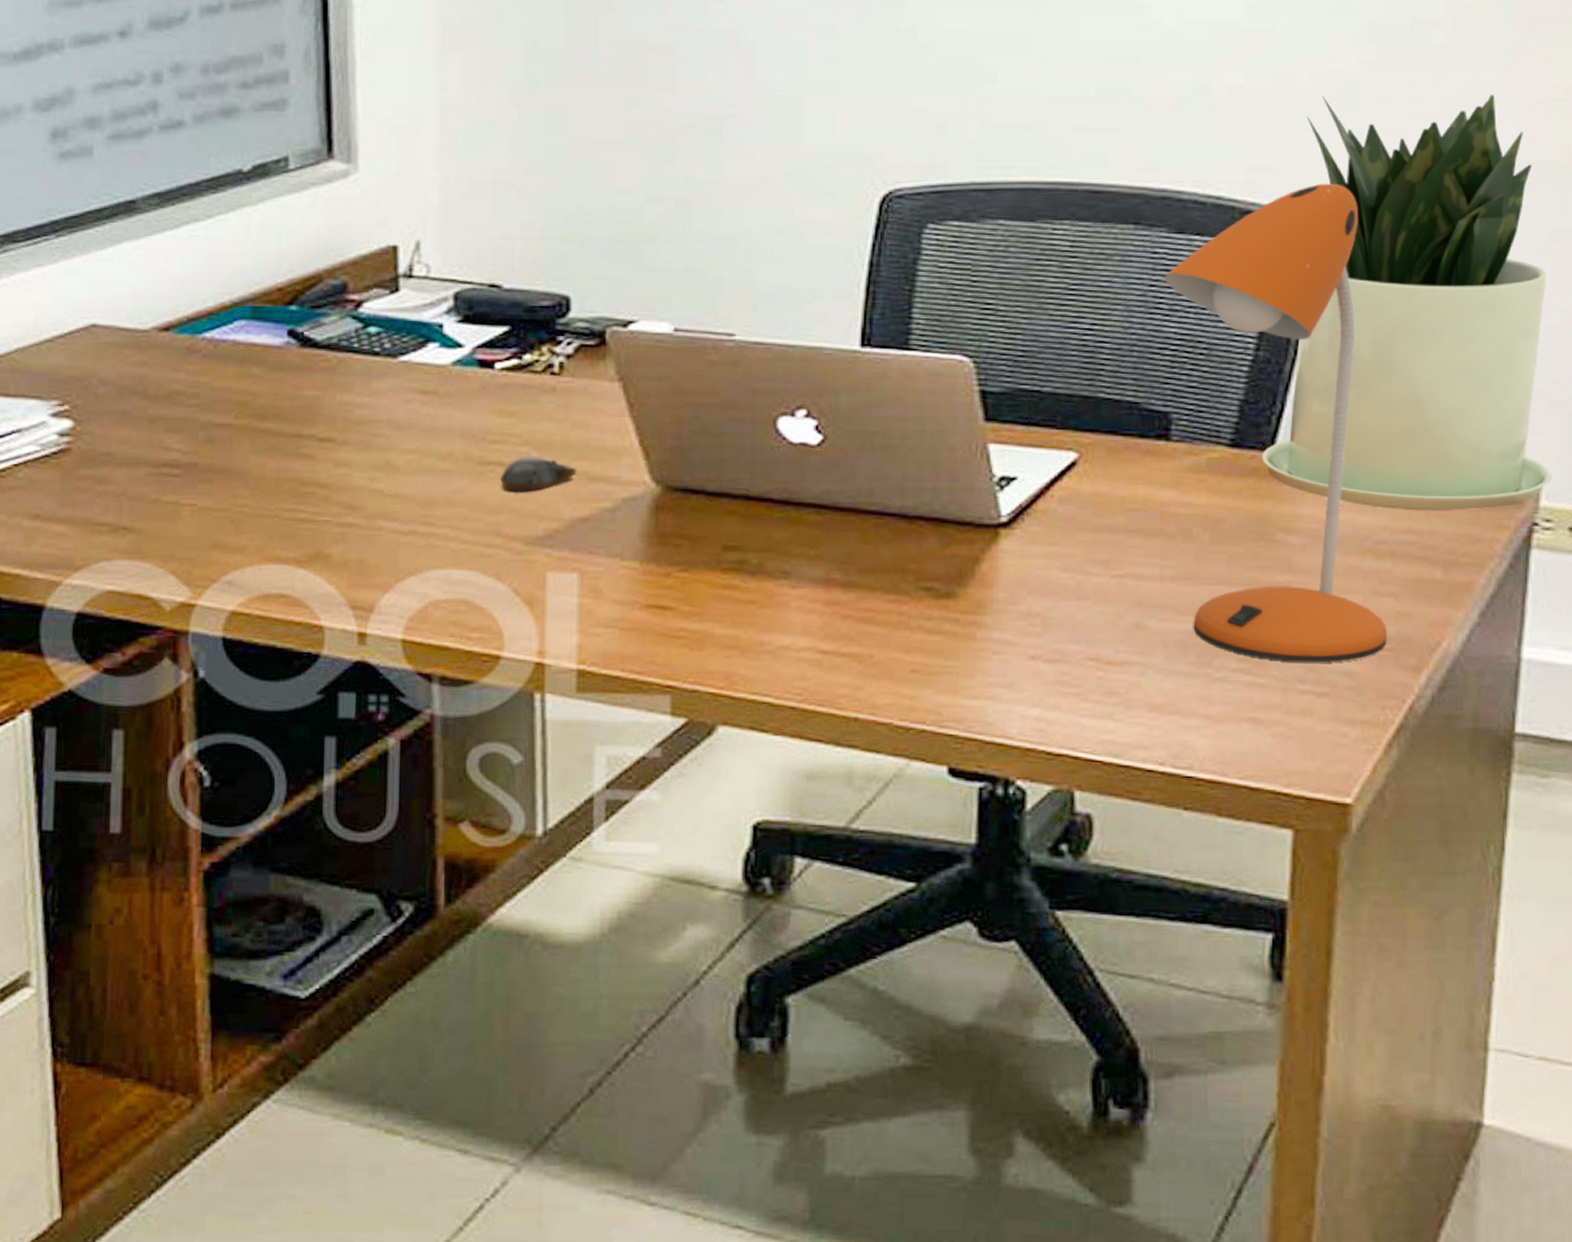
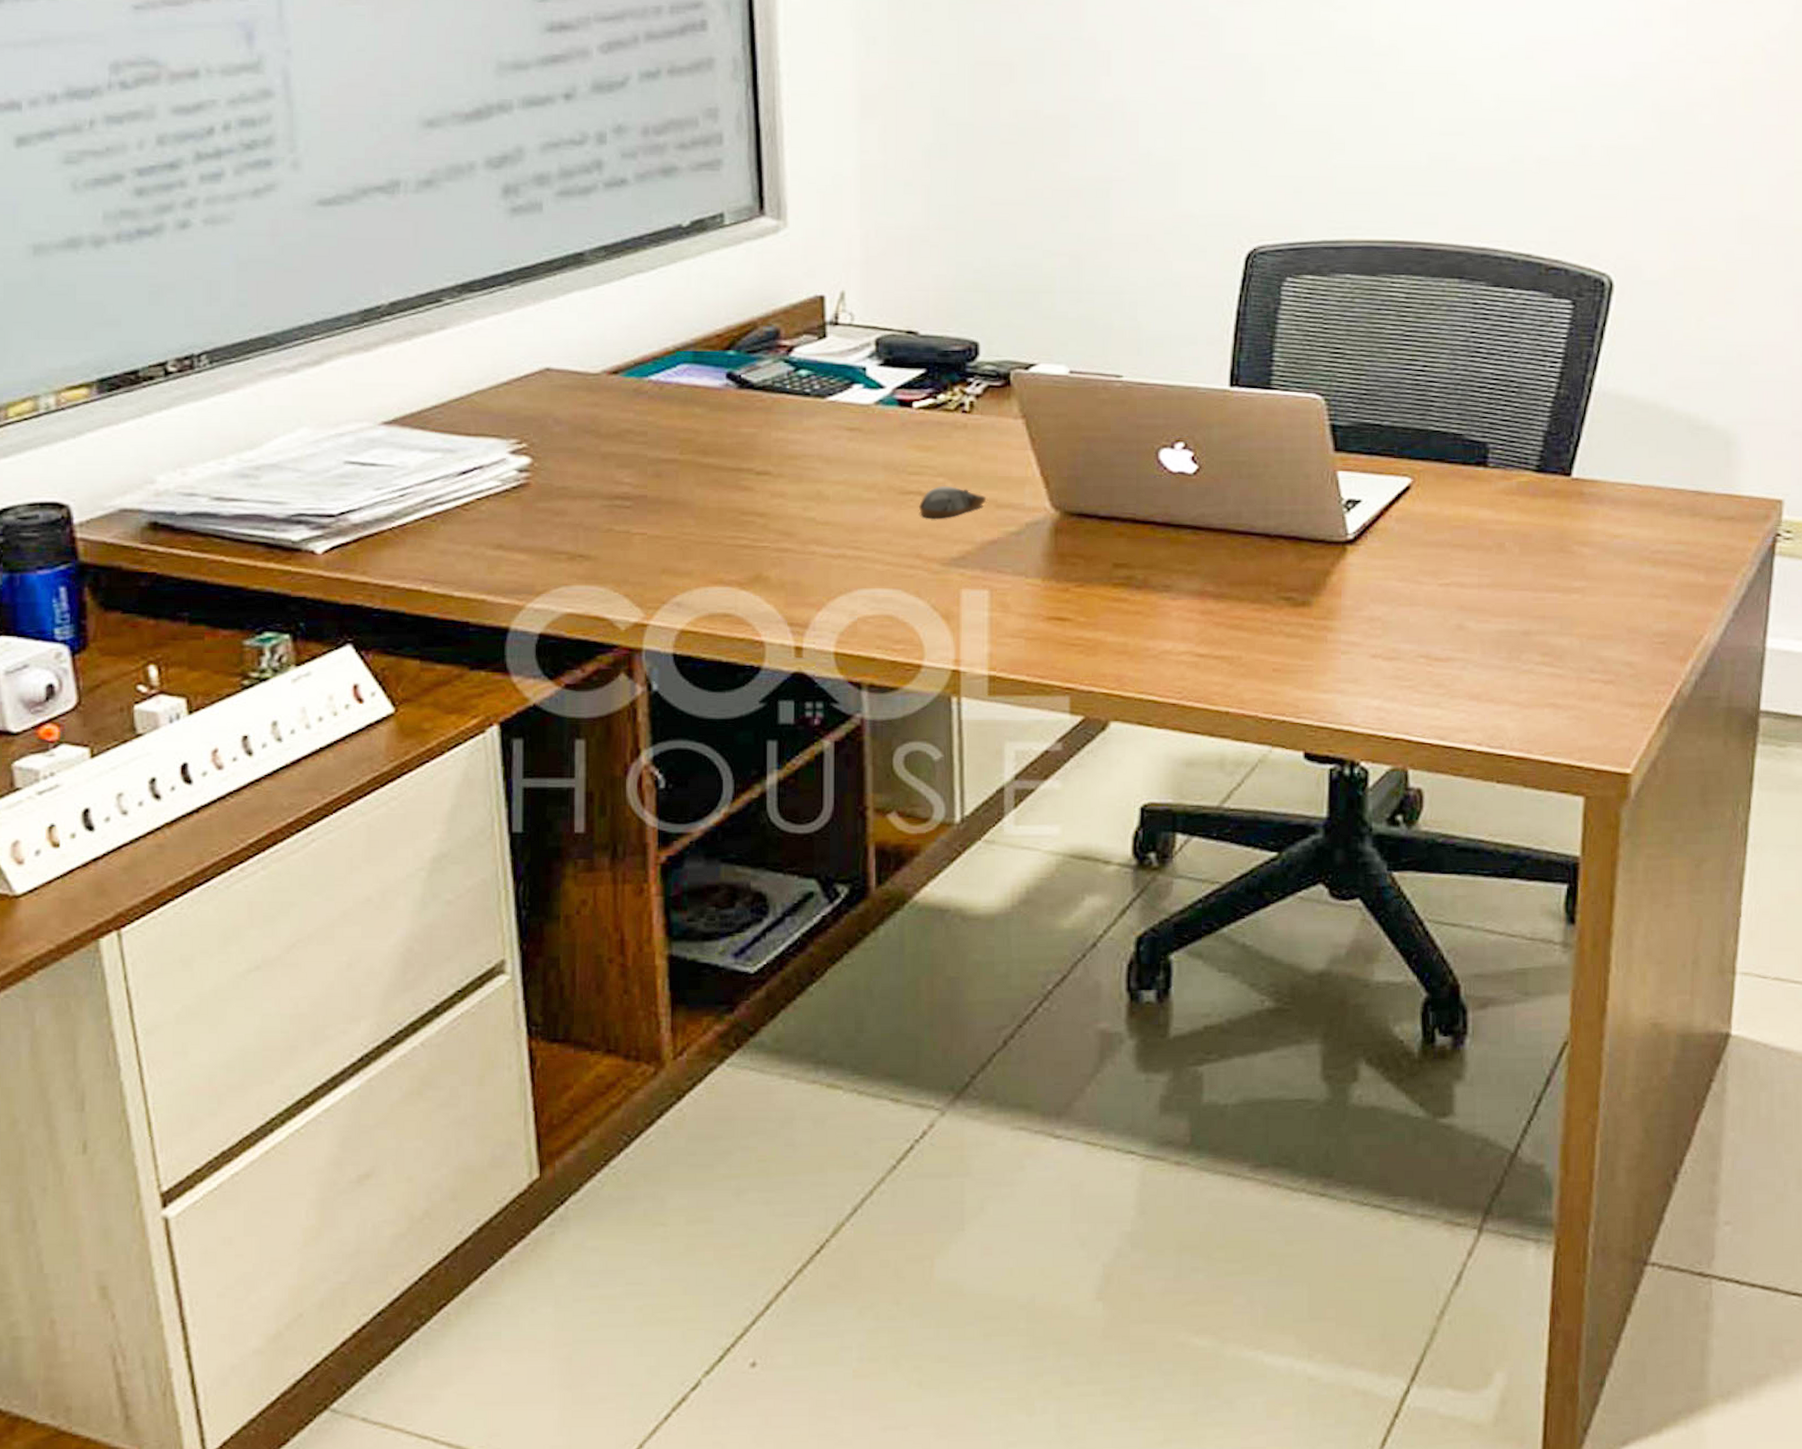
desk lamp: present [1164,183,1387,663] -> none [1483,243,1660,655]
planter: present [1261,94,1552,511] -> none [1561,167,1792,524]

